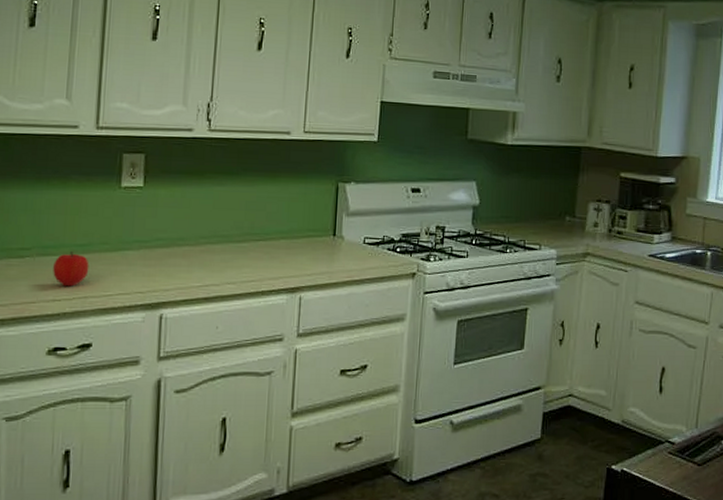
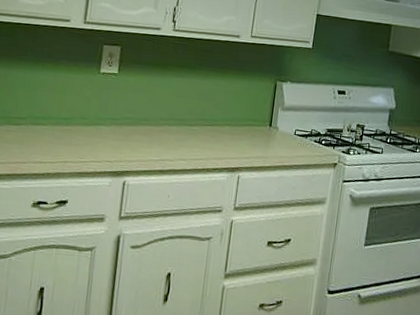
fruit: present [53,252,89,287] -> none [41,123,71,152]

